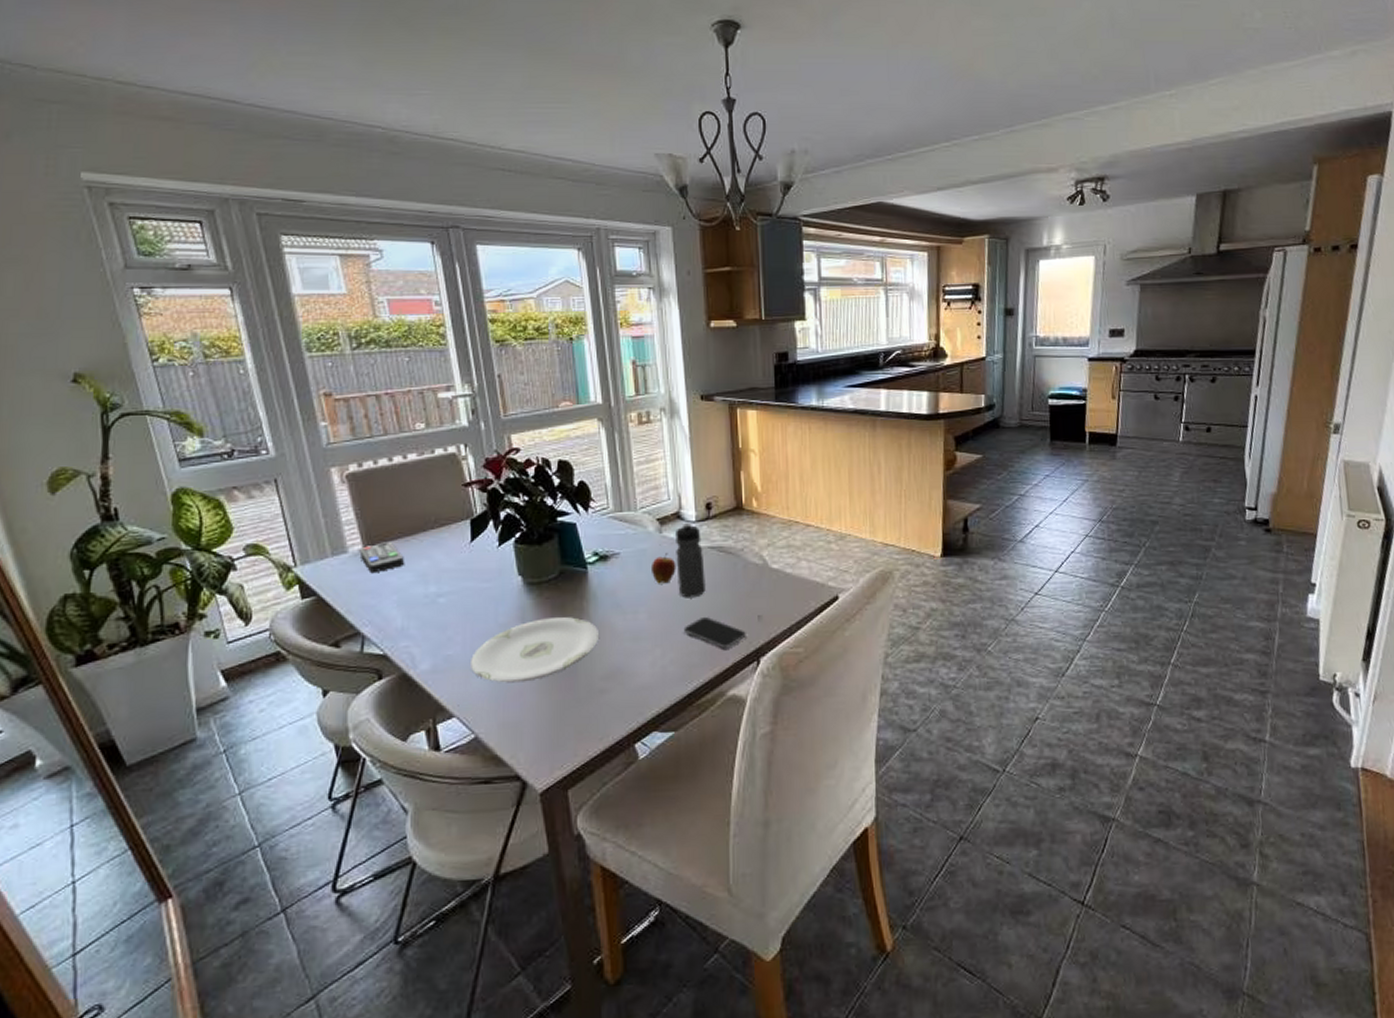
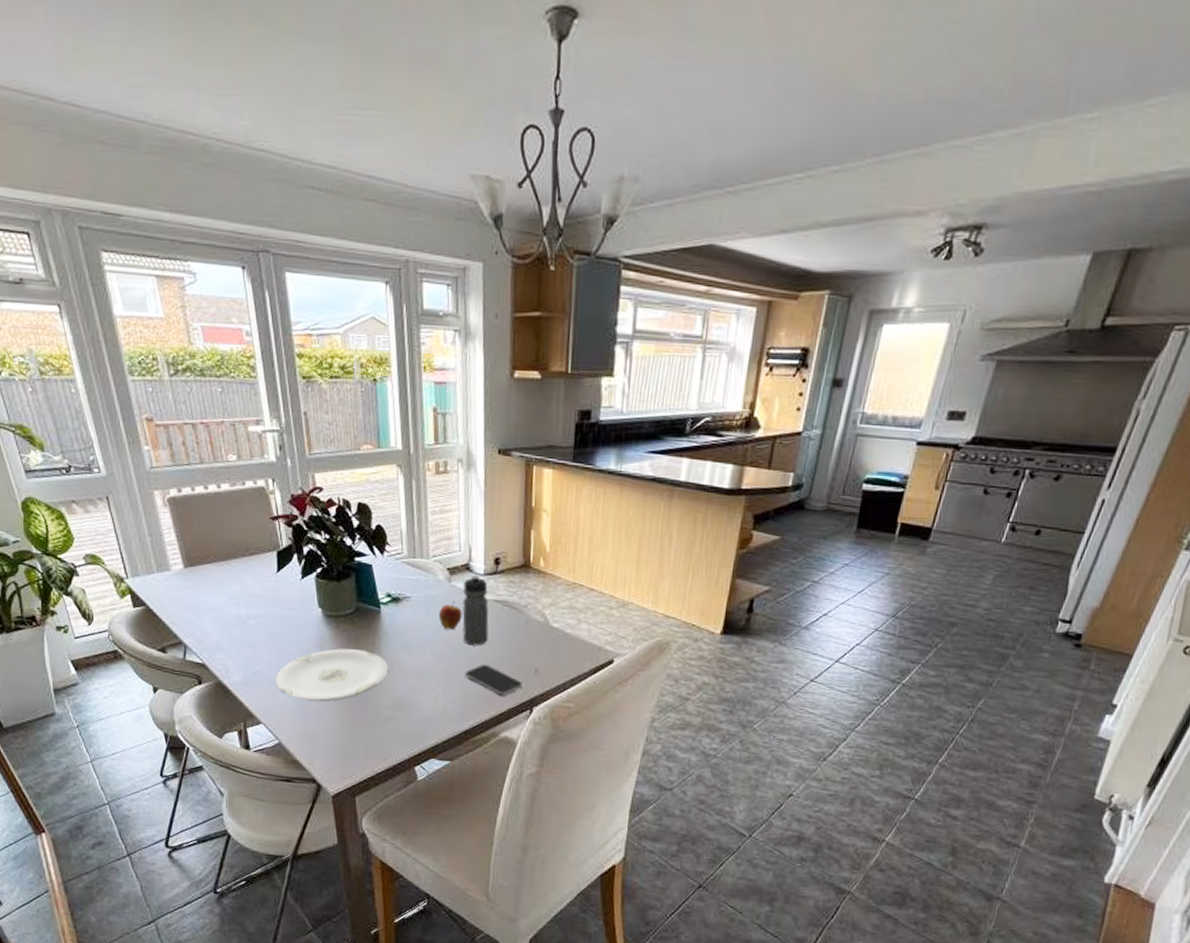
remote control: present [359,542,405,574] -> none [180,564,220,592]

